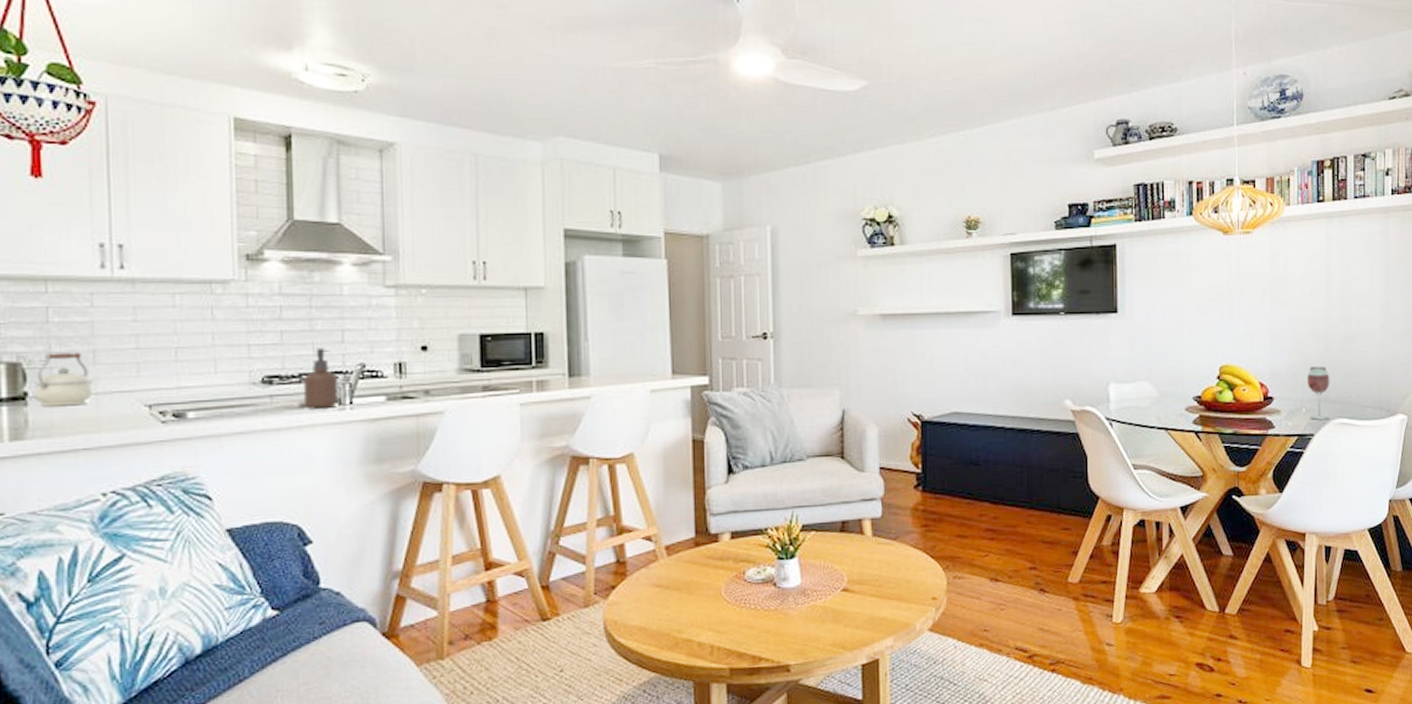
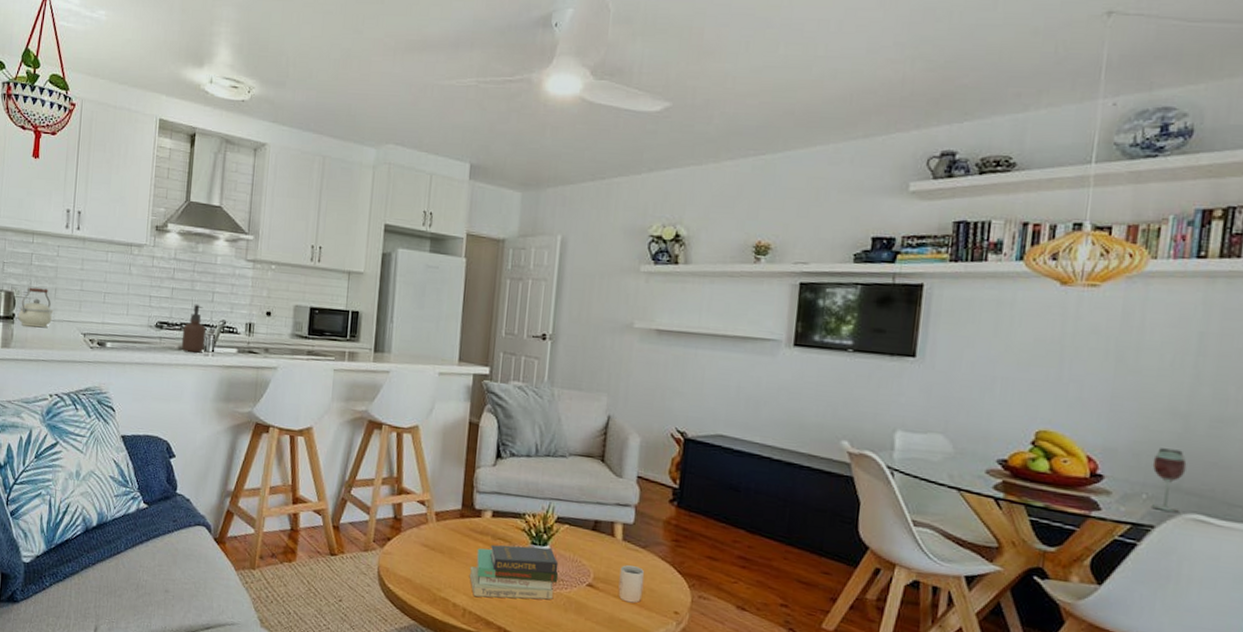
books: none [712,560,811,630] -> present [469,544,559,600]
mug: none [874,560,899,599] -> present [618,565,645,604]

